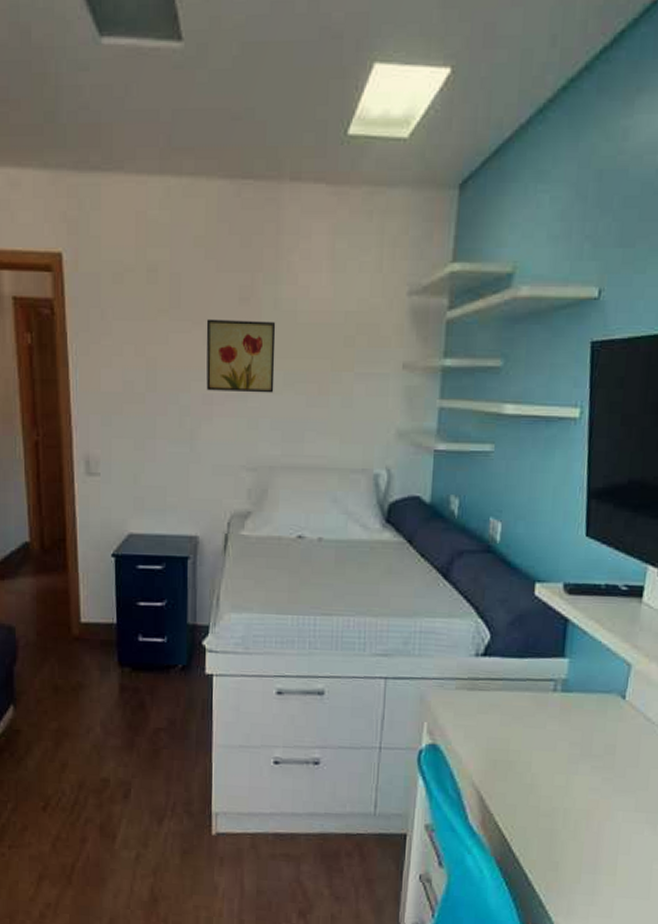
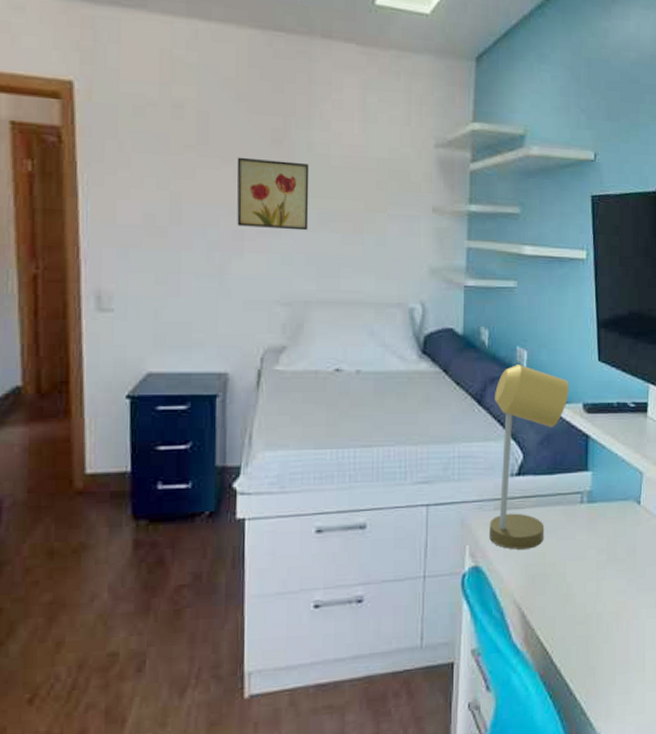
desk lamp: none [449,537,549,733] -> present [489,365,569,550]

